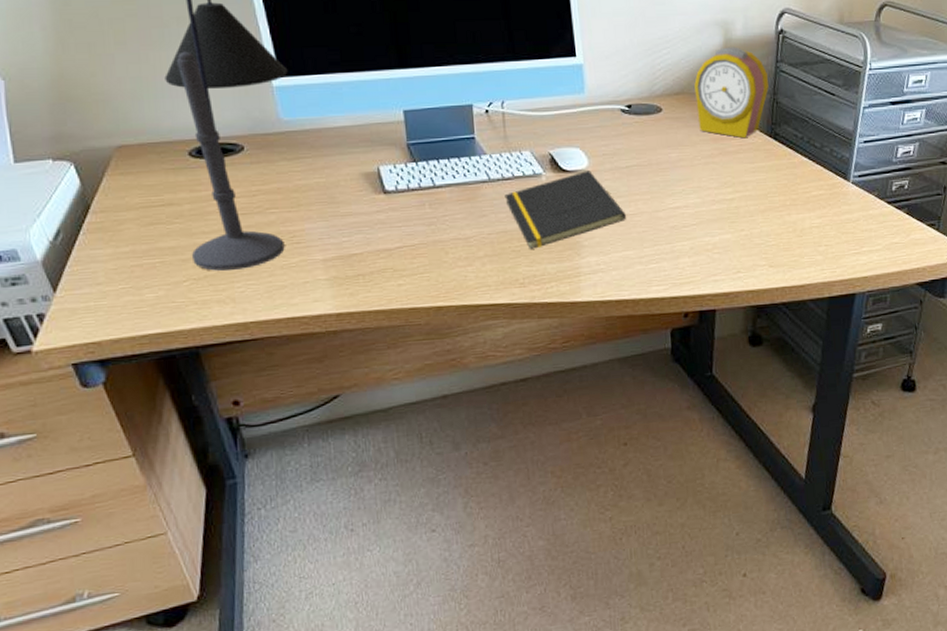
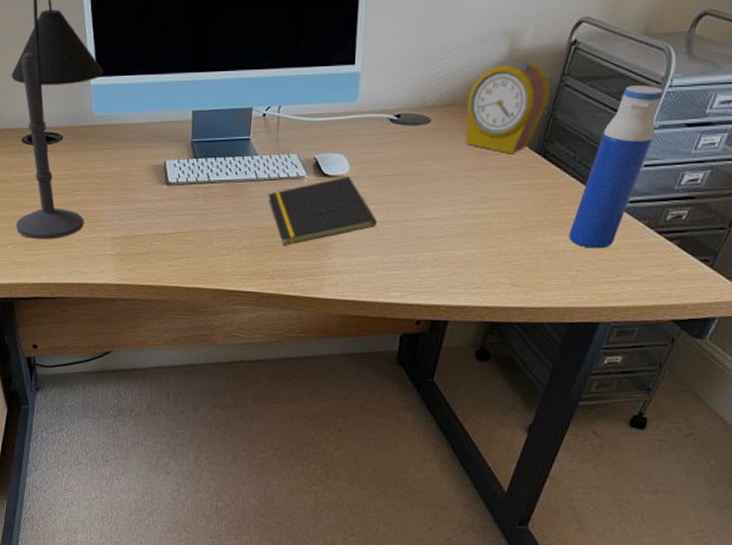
water bottle: none [811,69,867,223] -> present [569,86,664,249]

